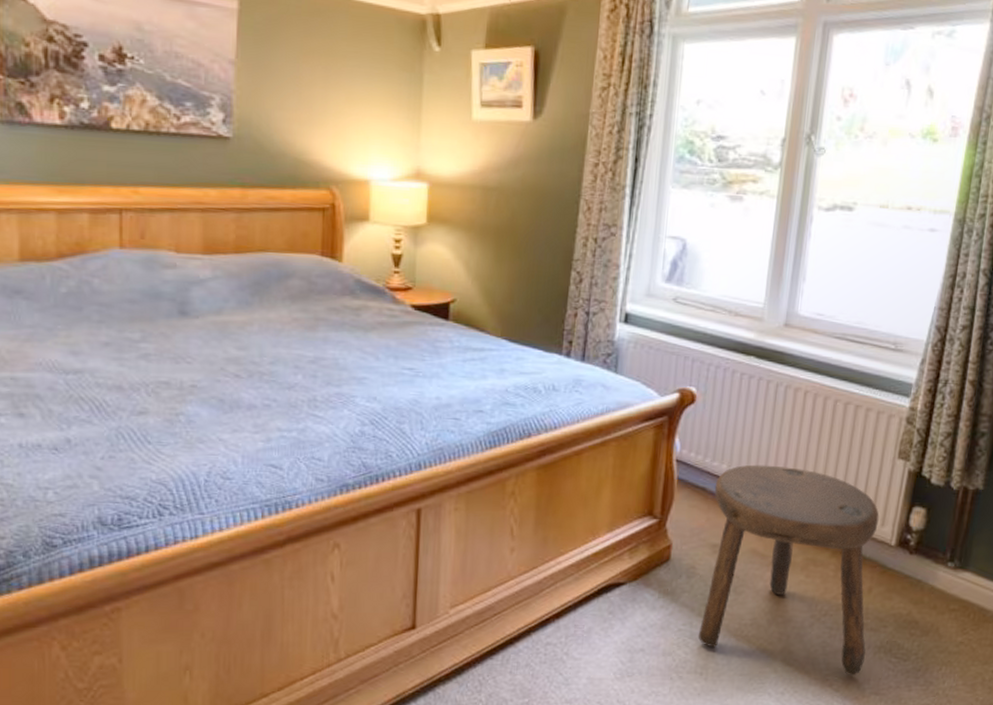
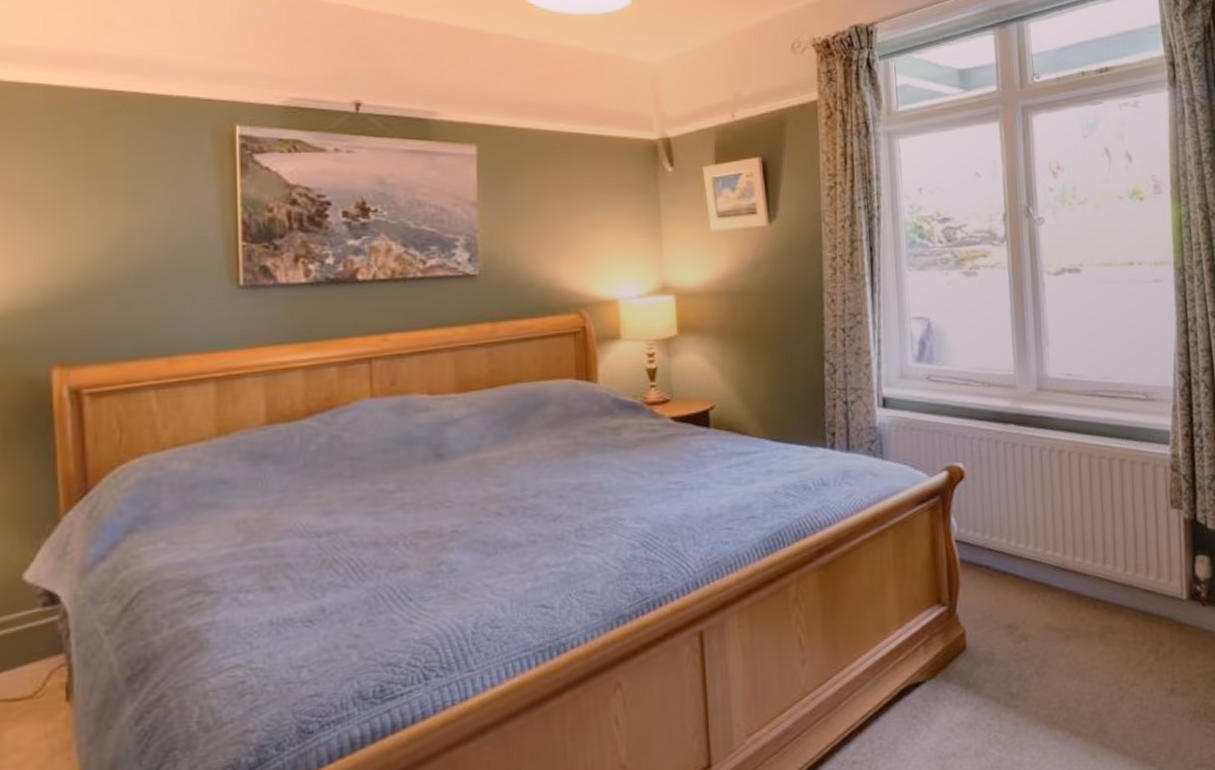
stool: present [698,464,879,675] -> none [998,532,1182,749]

